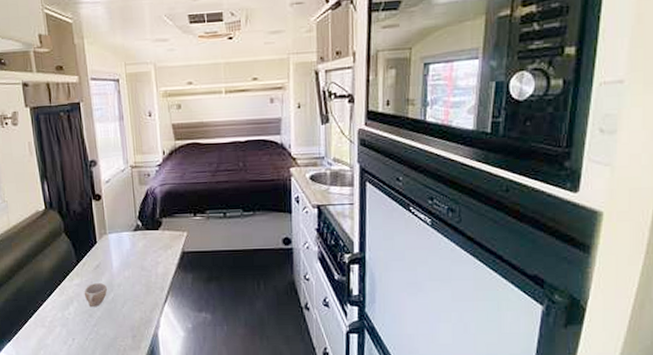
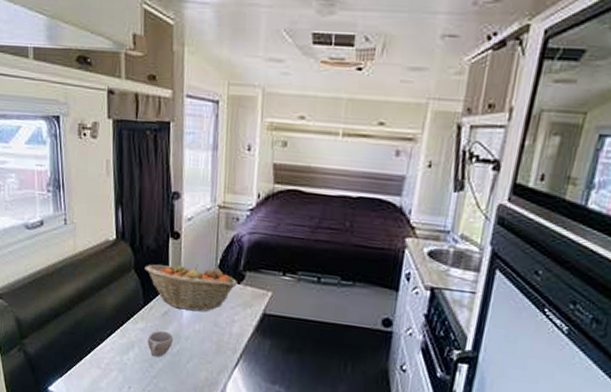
fruit basket: none [73,219,156,261] -> present [144,264,237,312]

